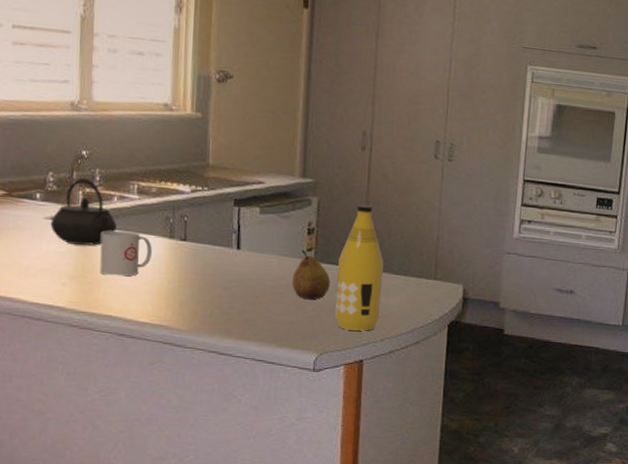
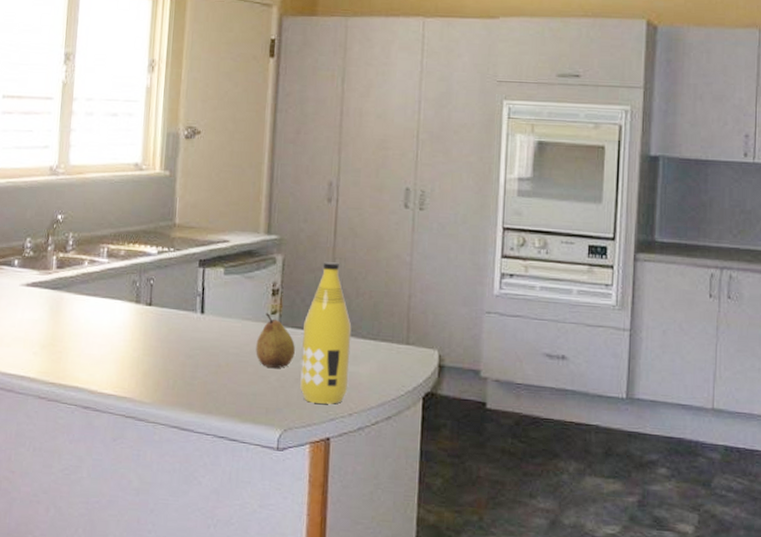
kettle: present [50,178,117,246] -> none [25,243,86,312]
mug: present [100,230,152,276] -> none [69,296,119,345]

